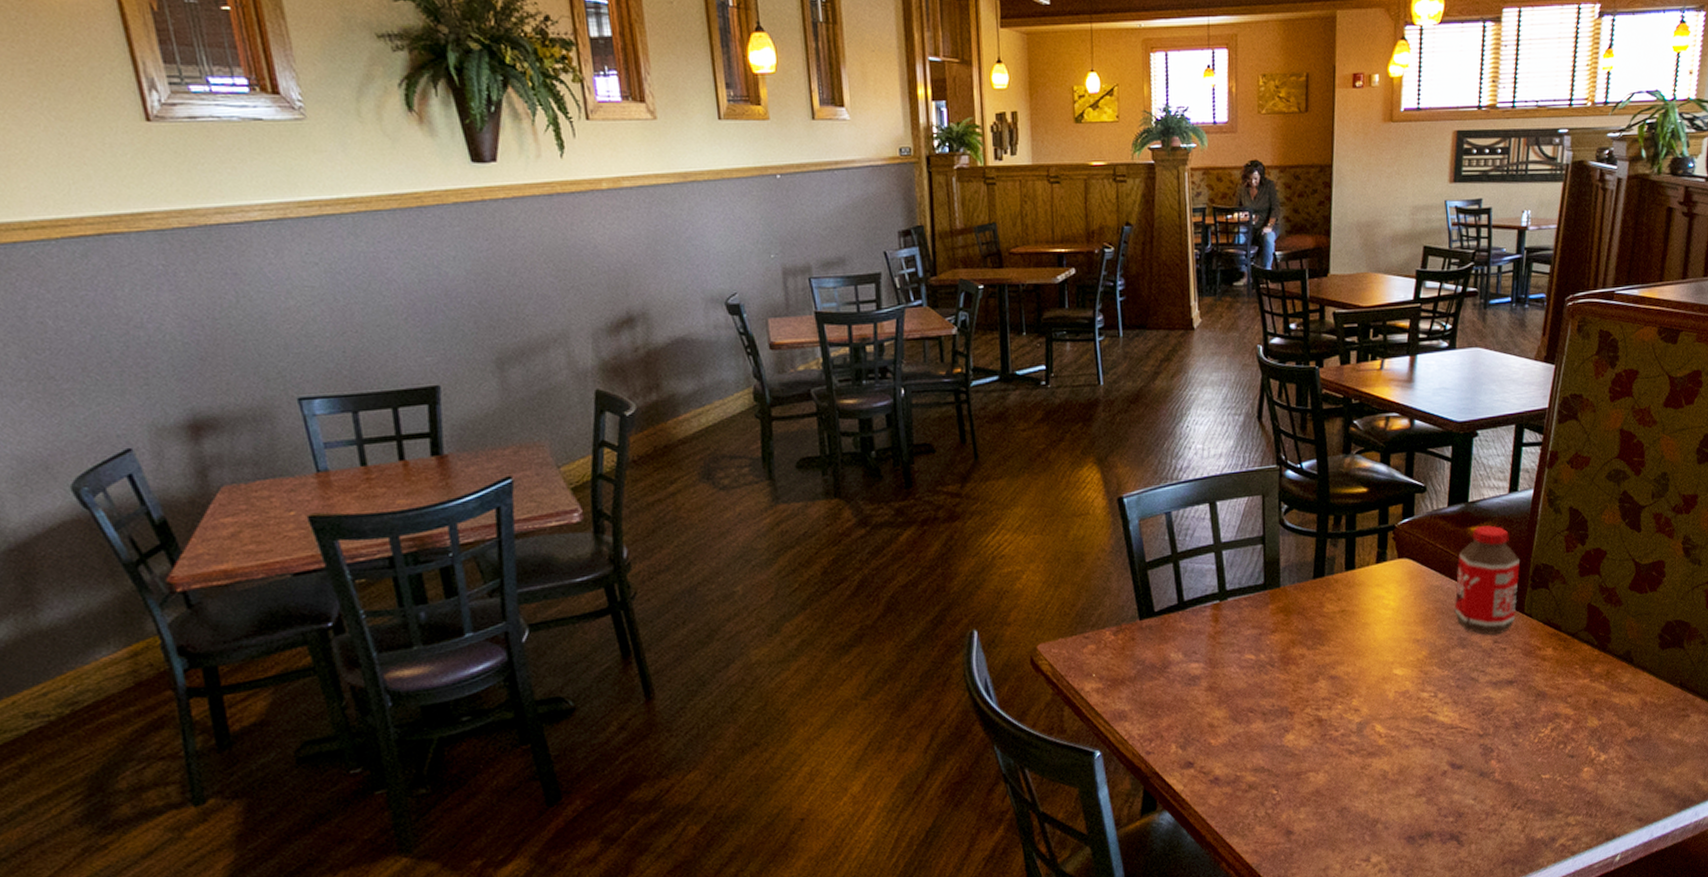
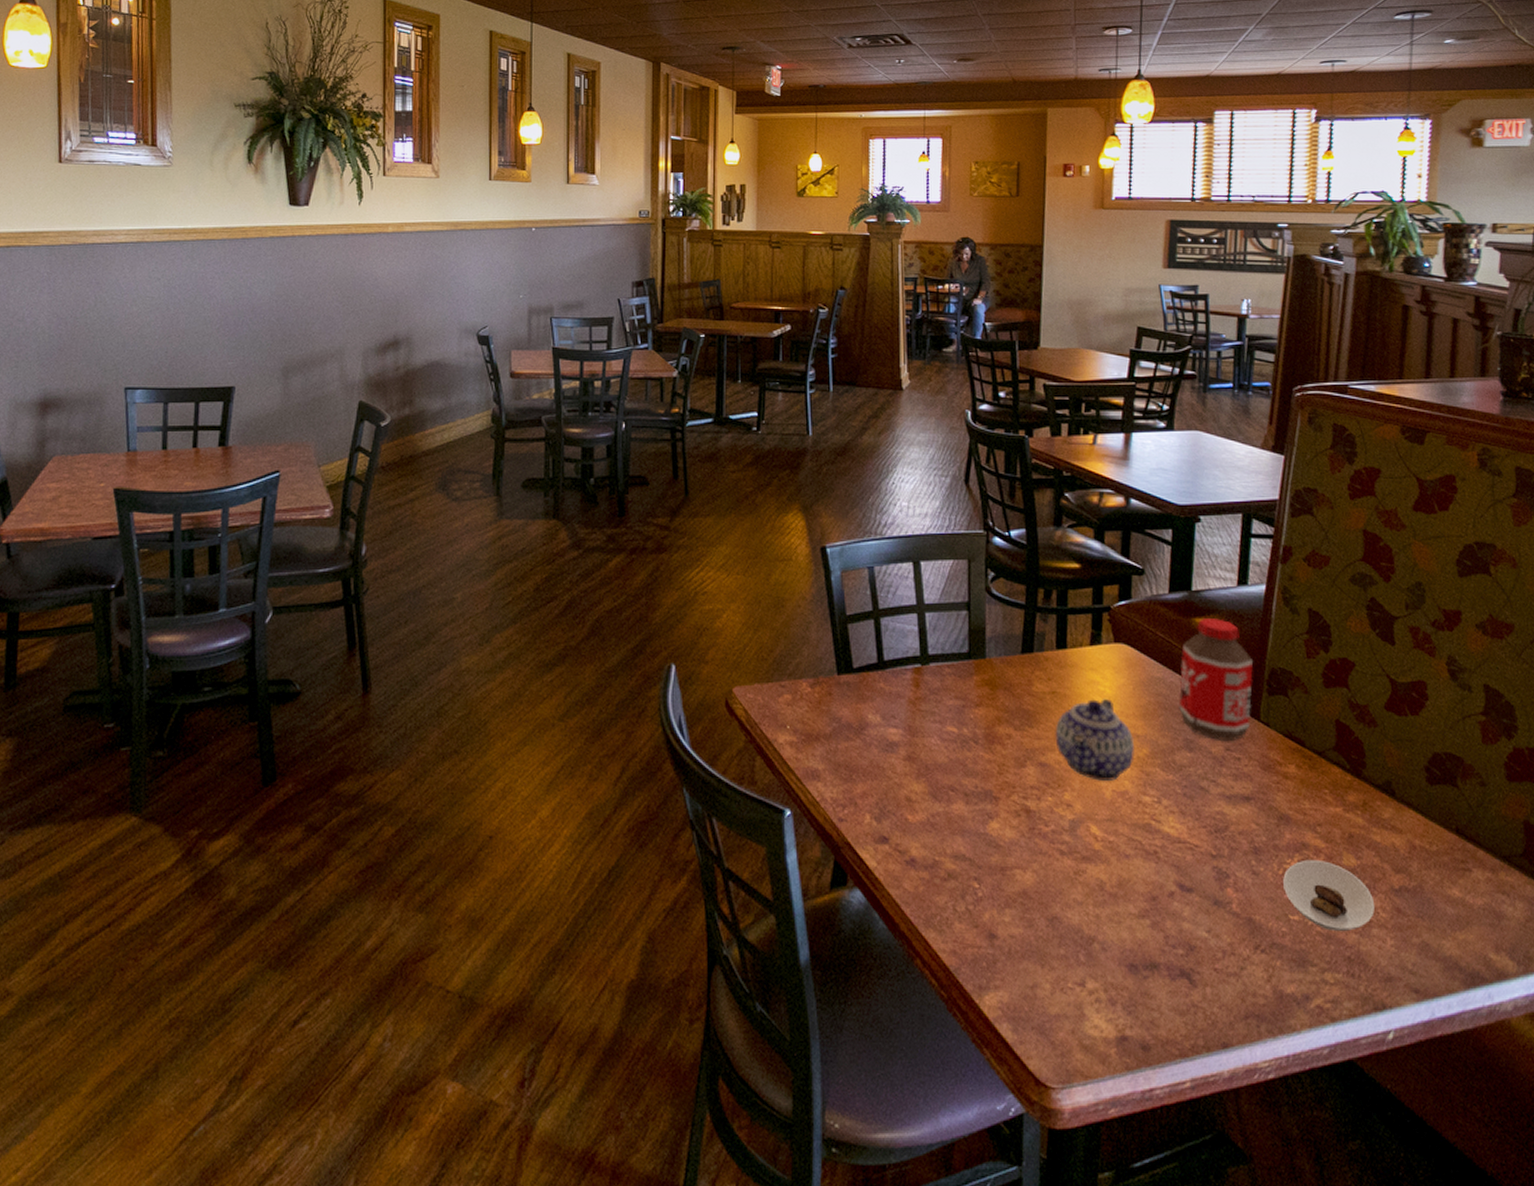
teapot: none [1344,610,1415,685] -> present [1055,698,1134,781]
saucer: none [1538,725,1612,783] -> present [1283,859,1376,931]

